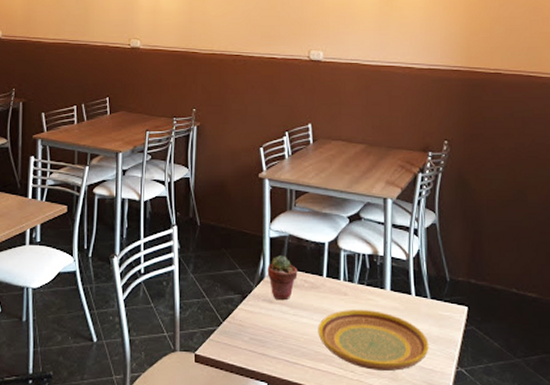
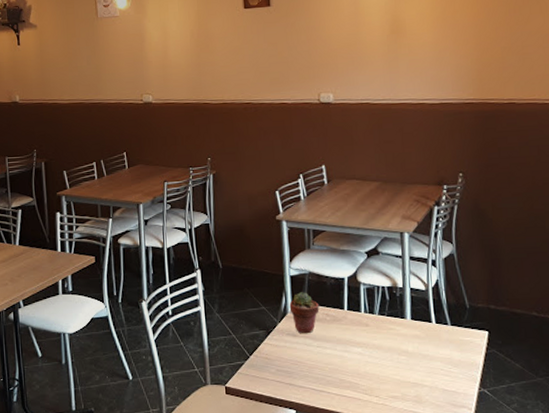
plate: present [318,310,429,371] -> none [341,339,451,394]

